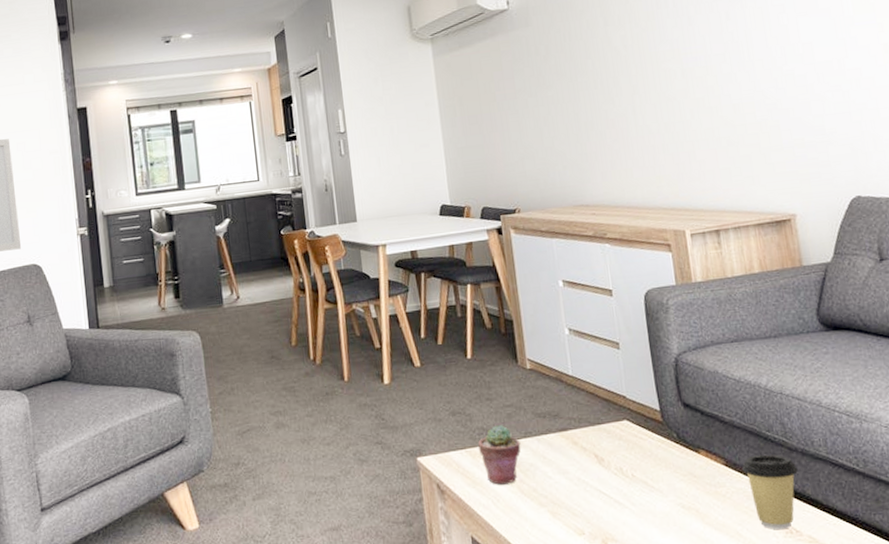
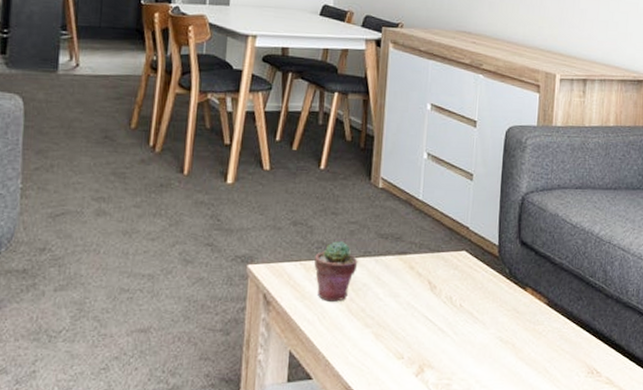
coffee cup: present [742,454,798,530] -> none [562,298,610,370]

